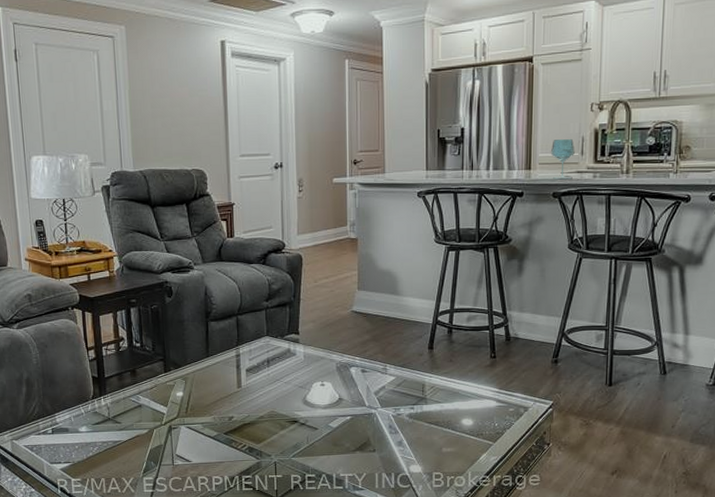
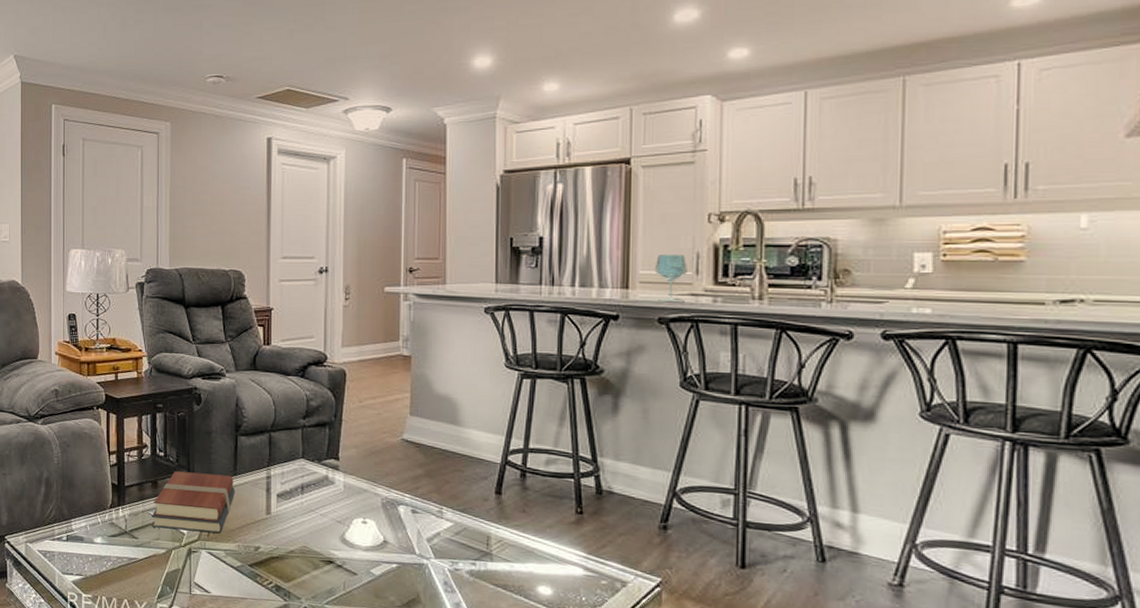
books: none [132,358,208,411] -> present [151,471,235,534]

